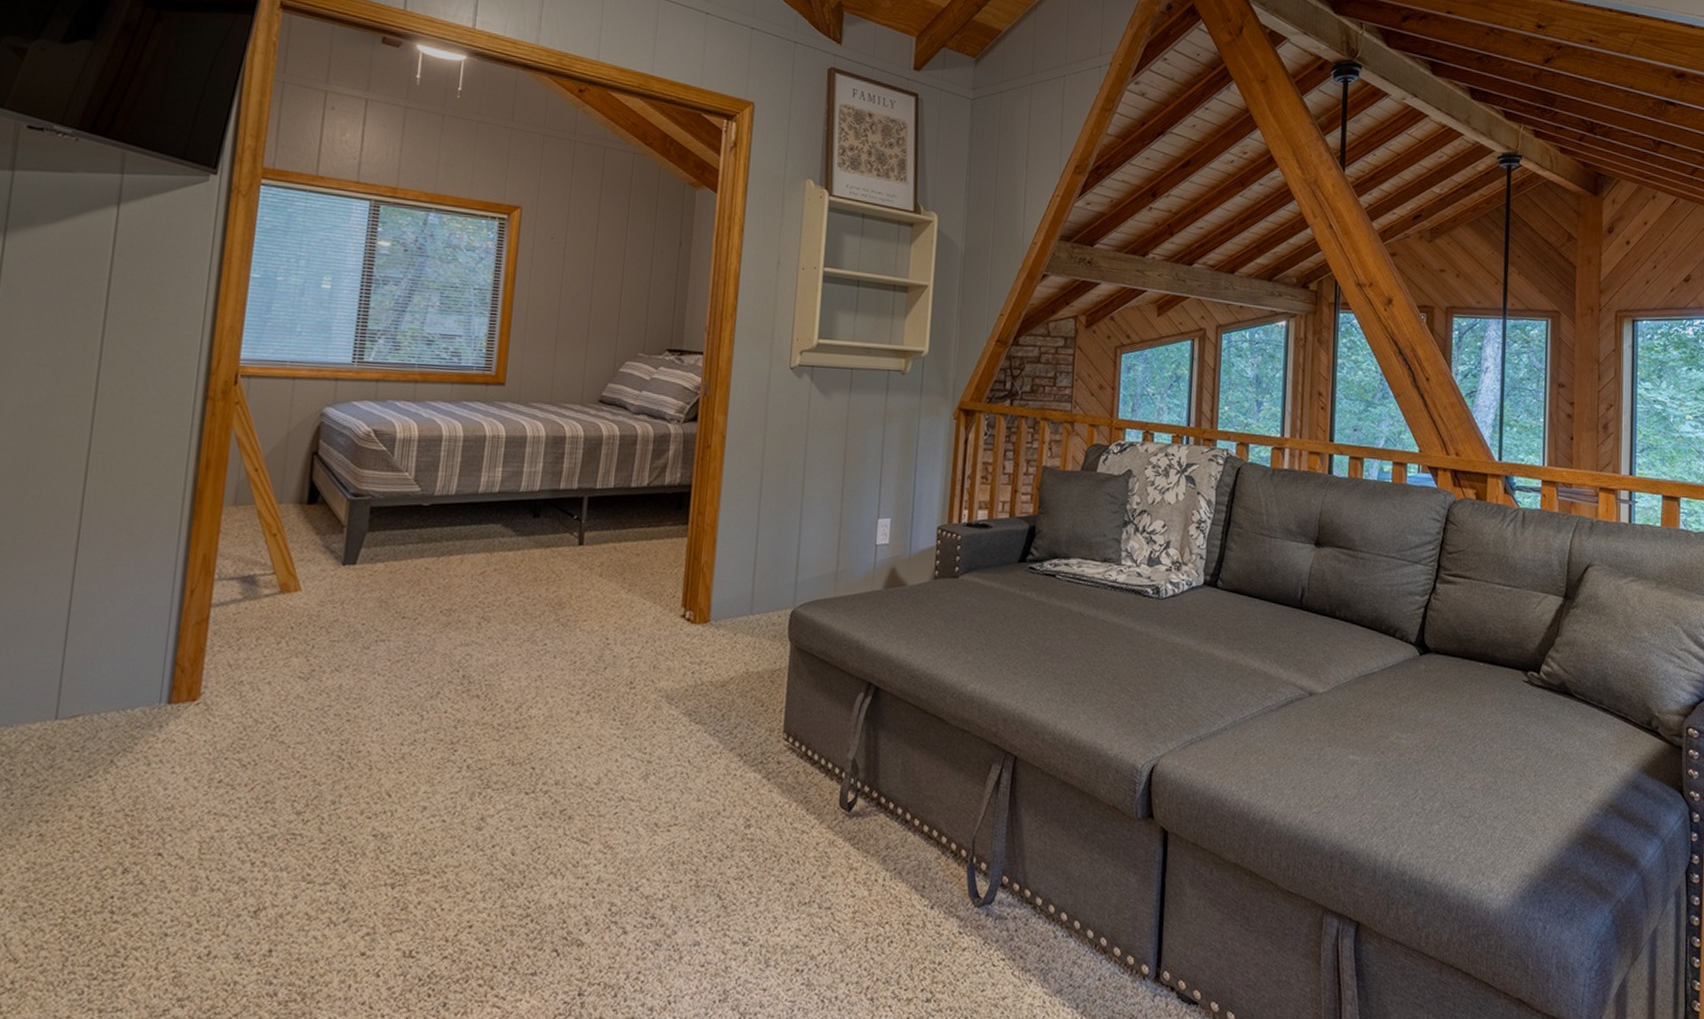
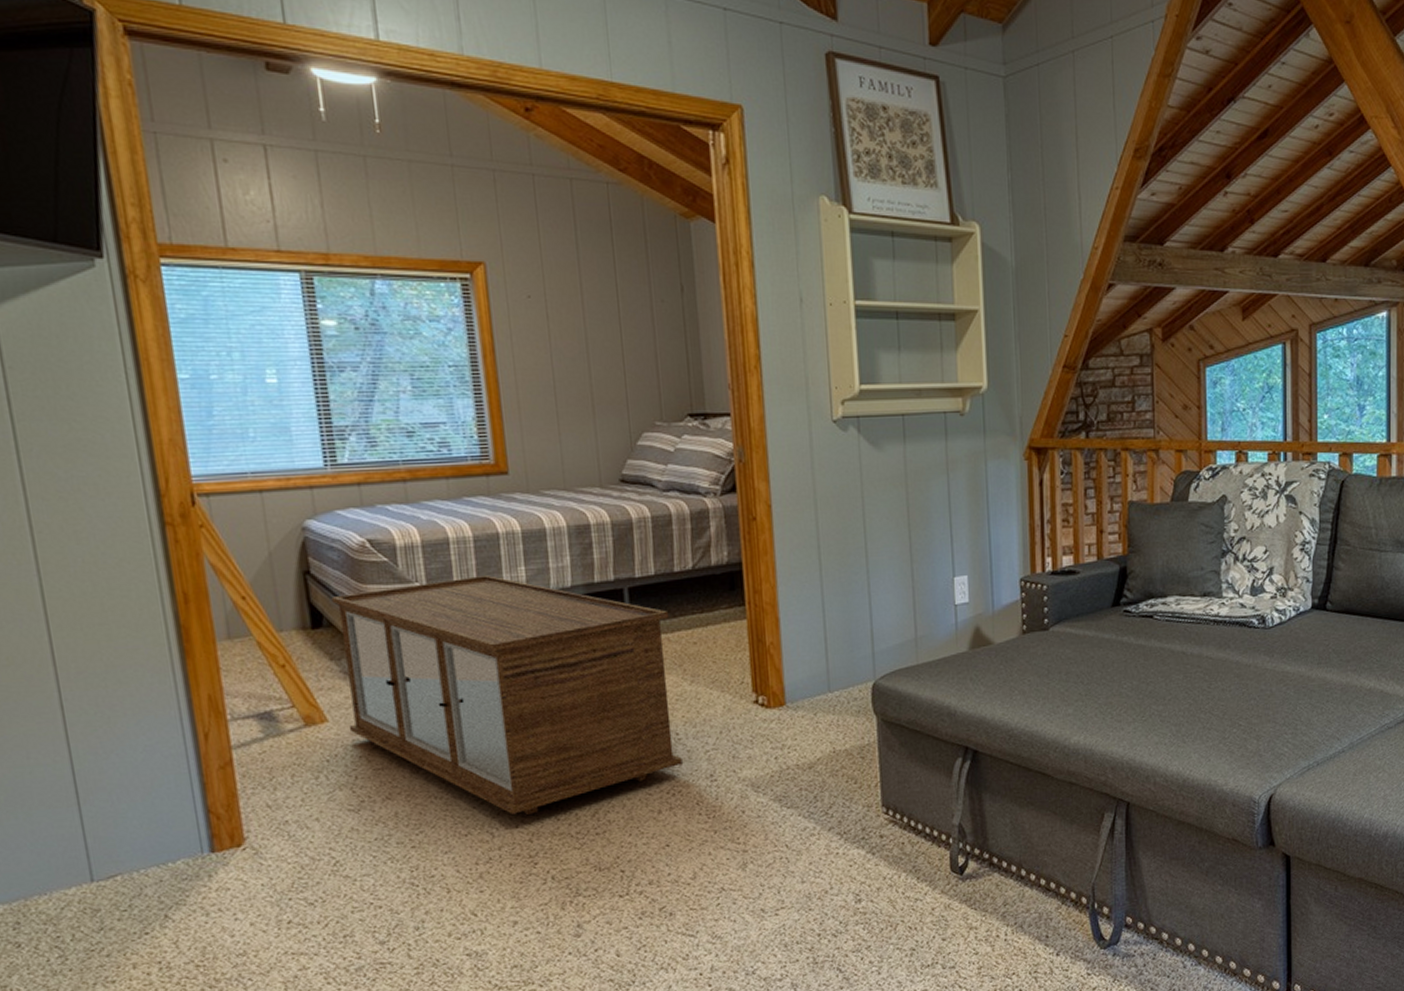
storage cabinet: none [317,472,620,702] -> present [331,575,683,816]

